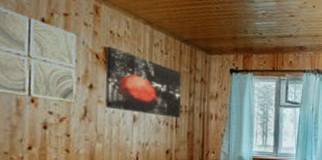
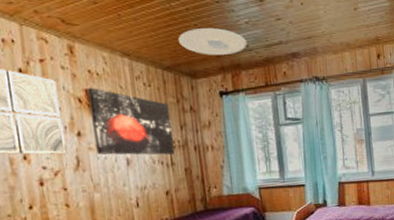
ceiling light: none [199,11,262,39] -> present [177,28,247,55]

